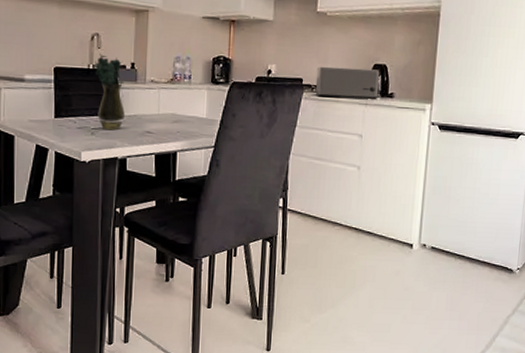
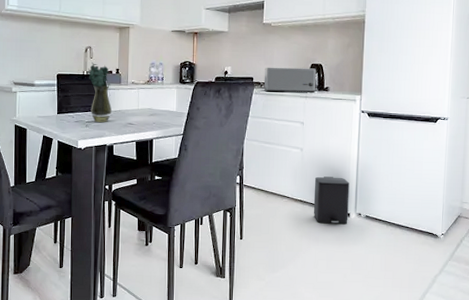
pedal bin: none [370,200,414,257] -> present [313,176,350,225]

